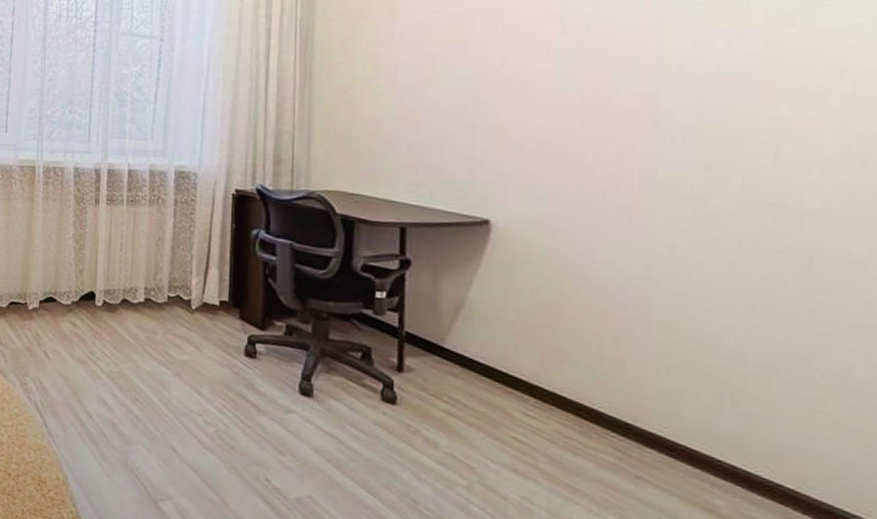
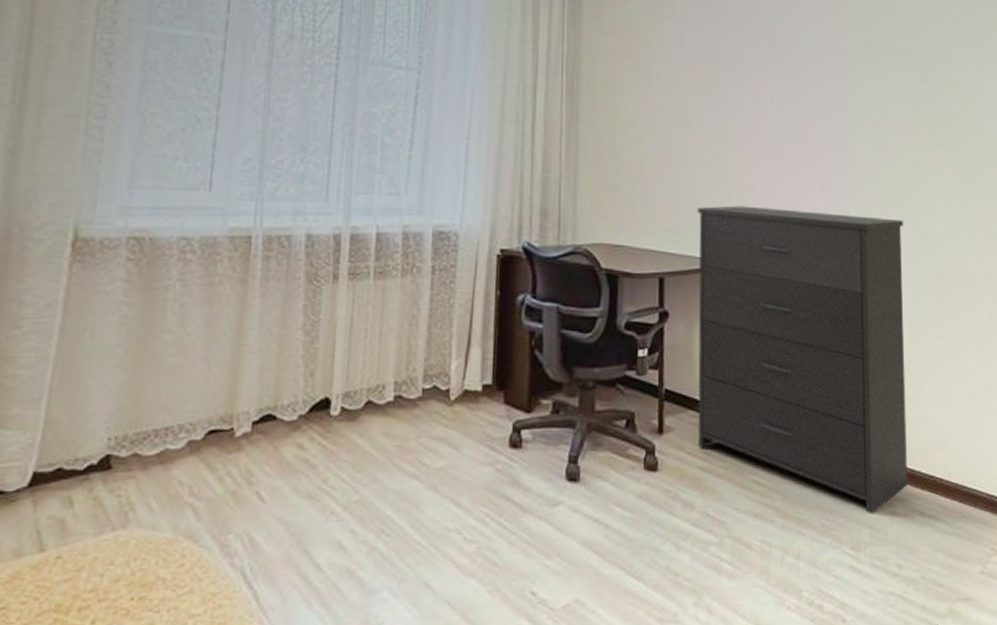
dresser: none [443,162,747,506] -> present [697,205,907,514]

